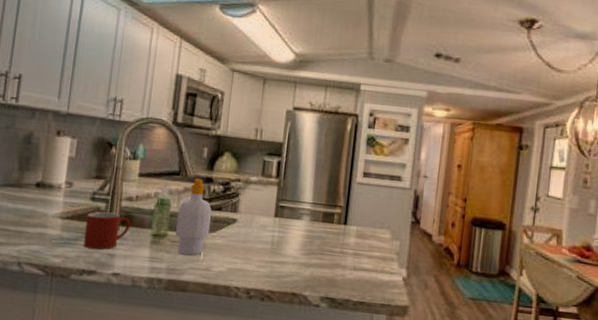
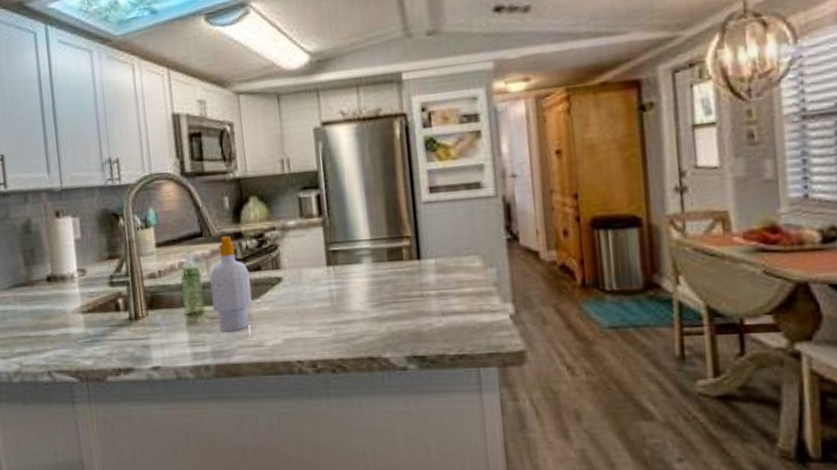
mug: present [84,211,131,250] -> none [109,295,160,344]

